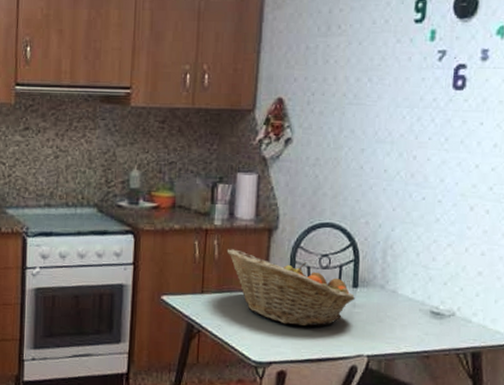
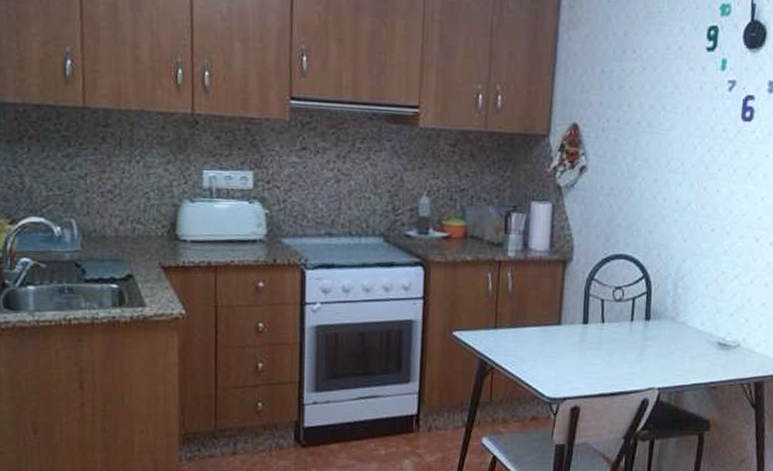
fruit basket: present [226,249,355,327] -> none [520,281,647,361]

